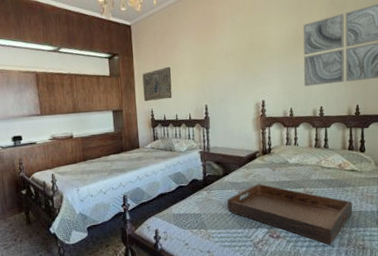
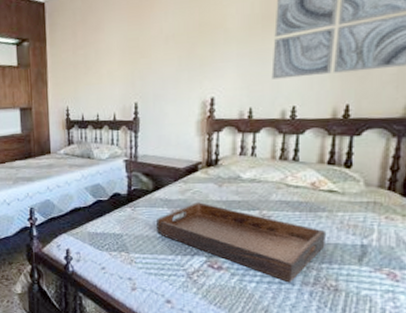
religious icon: present [142,66,172,102] -> none [57,54,94,98]

